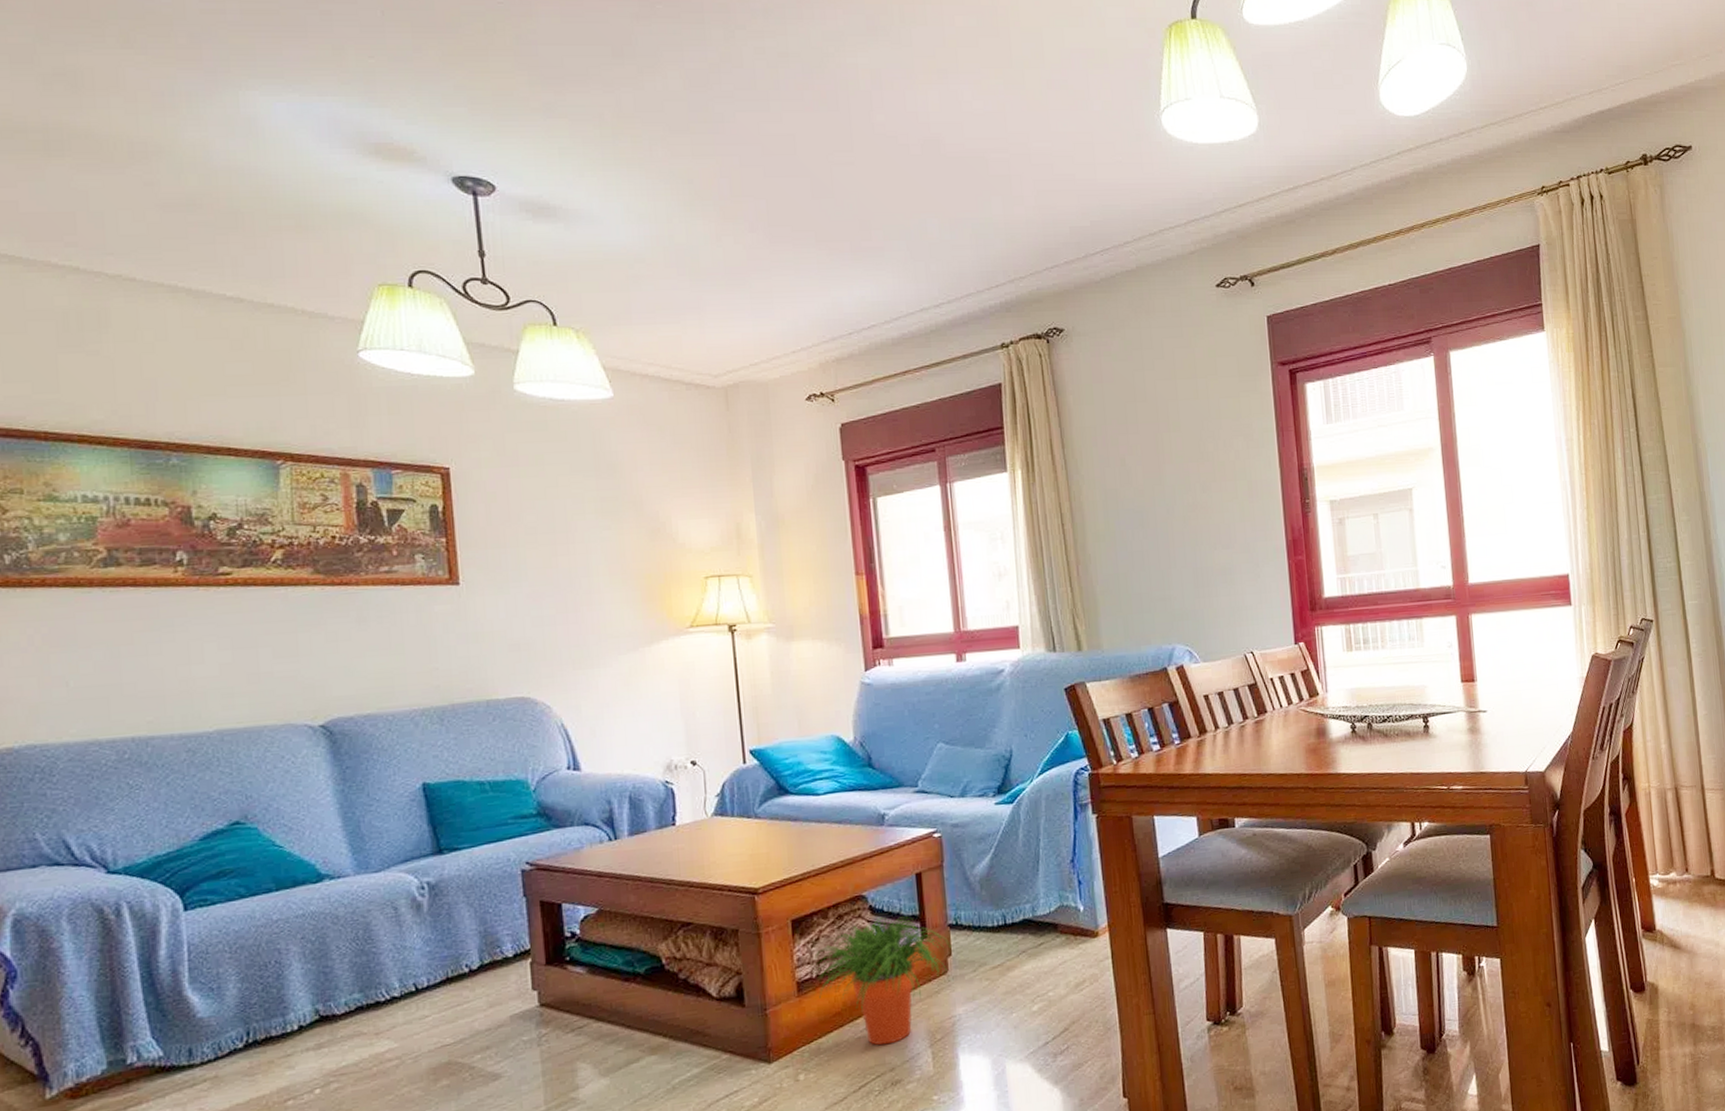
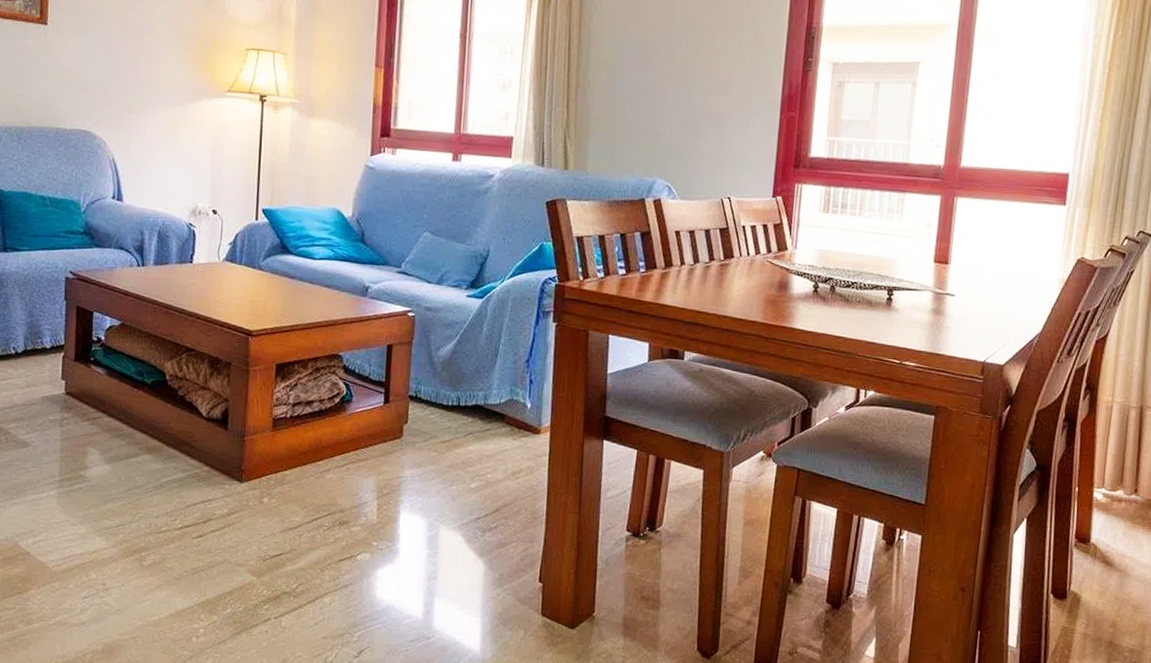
potted plant: present [815,916,951,1046] -> none [290,377,409,489]

